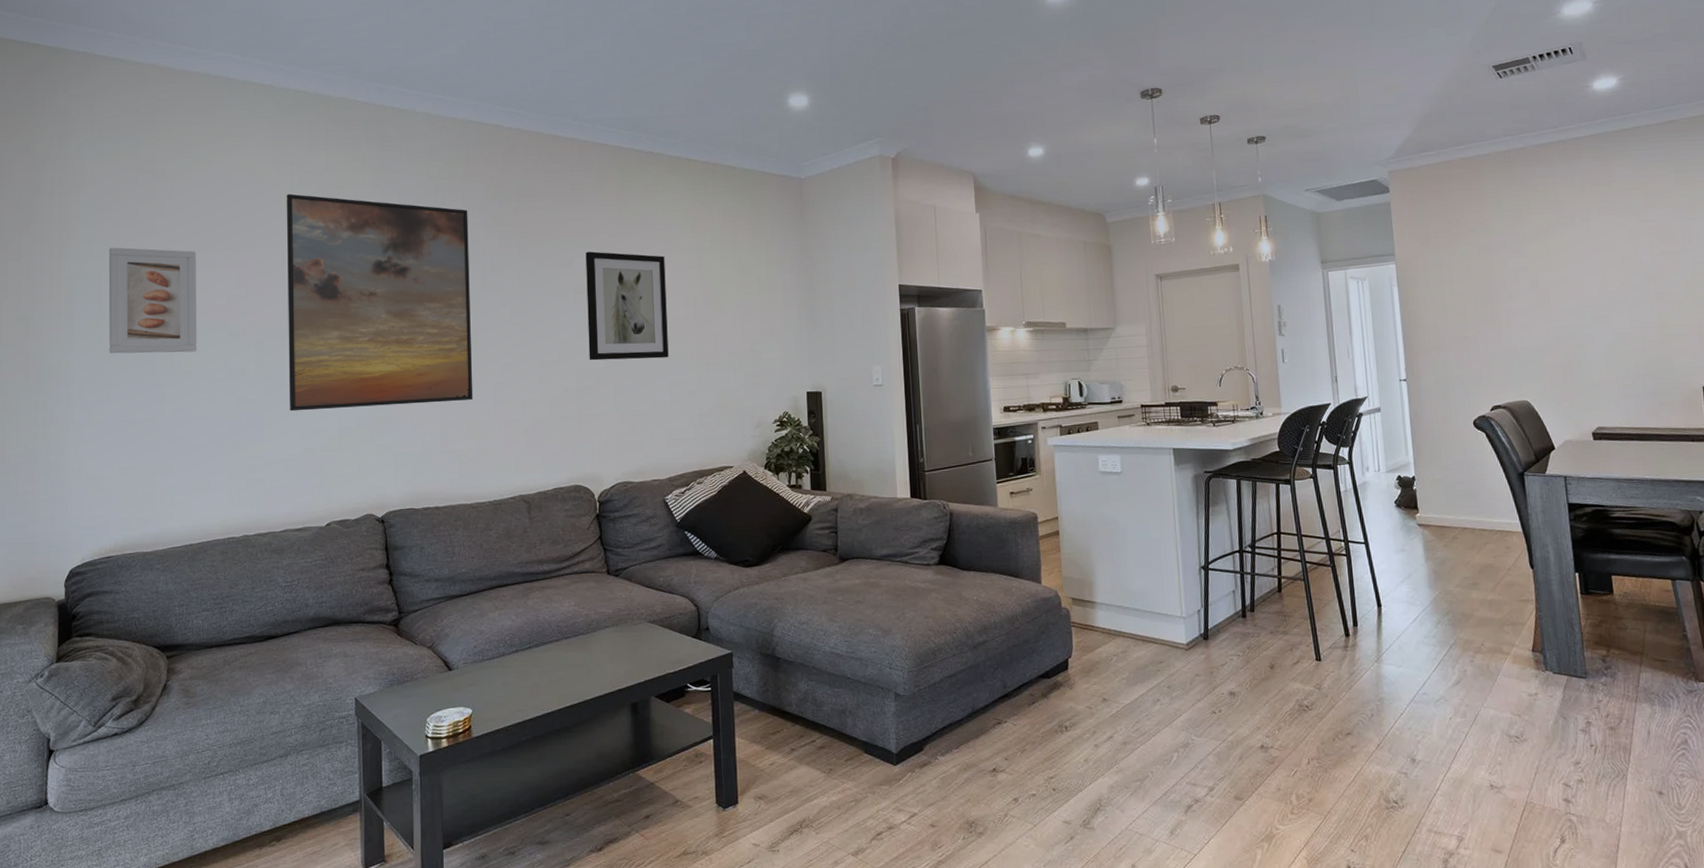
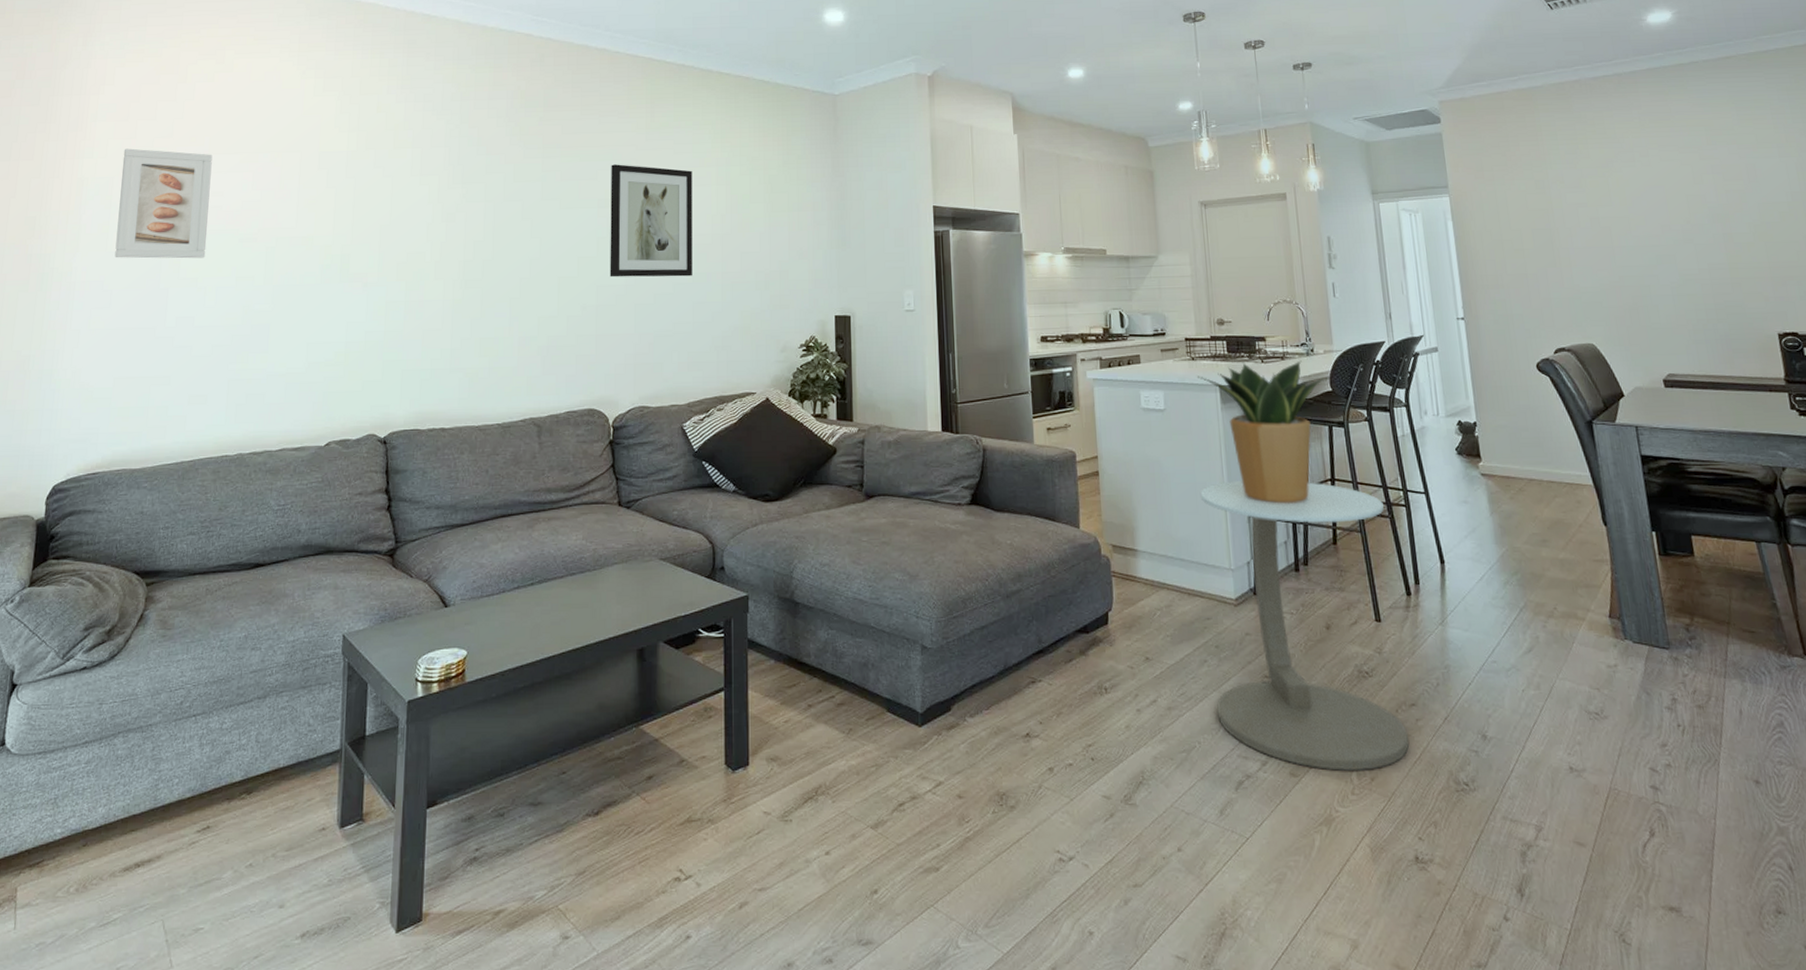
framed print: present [286,193,474,412] -> none [296,98,493,323]
potted plant: none [1153,423,1278,557] -> present [1198,360,1330,504]
side table: none [1154,535,1345,795] -> present [1200,481,1409,772]

